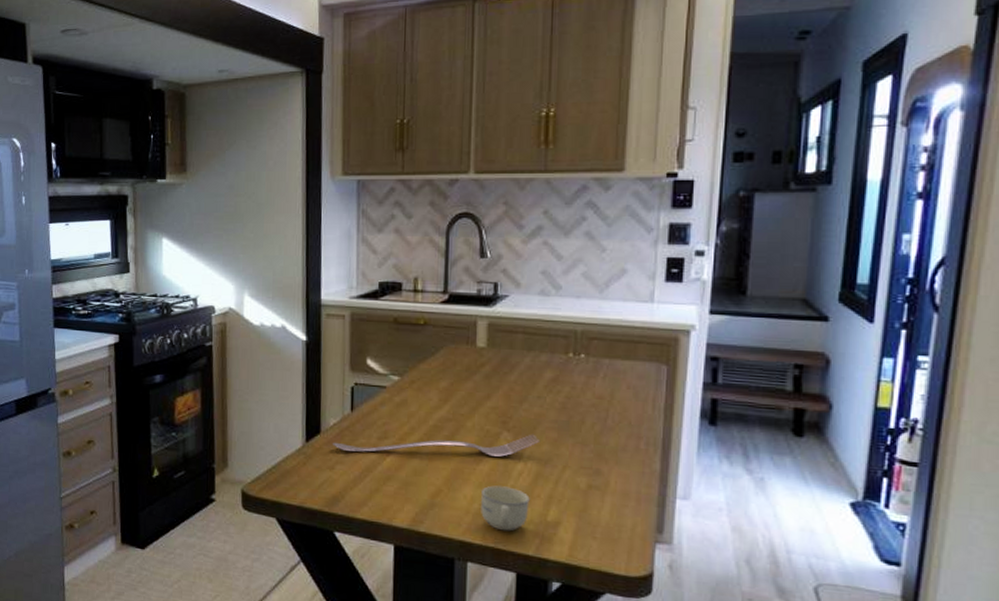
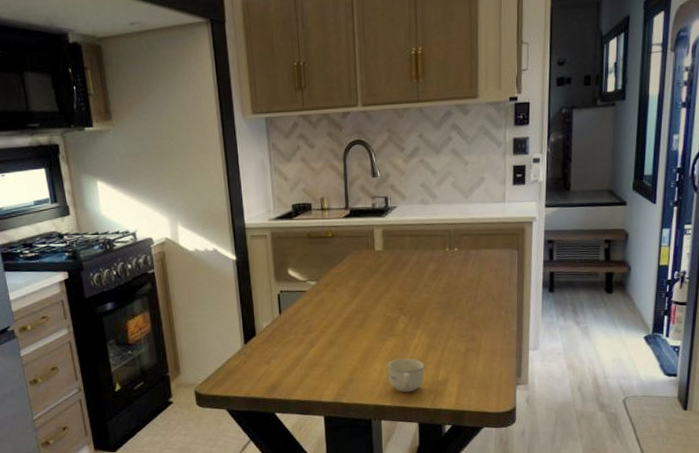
cutting board: present [332,434,541,457] -> none [266,315,429,348]

